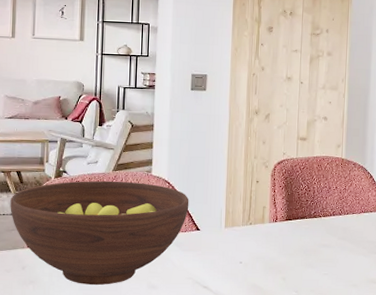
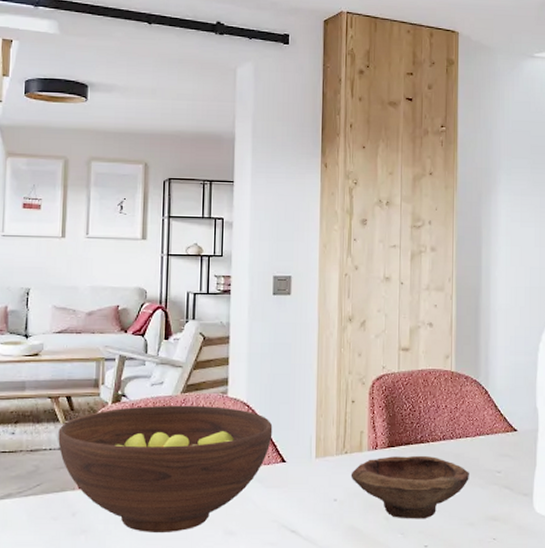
bowl: none [254,227,354,280] -> present [350,455,469,519]

